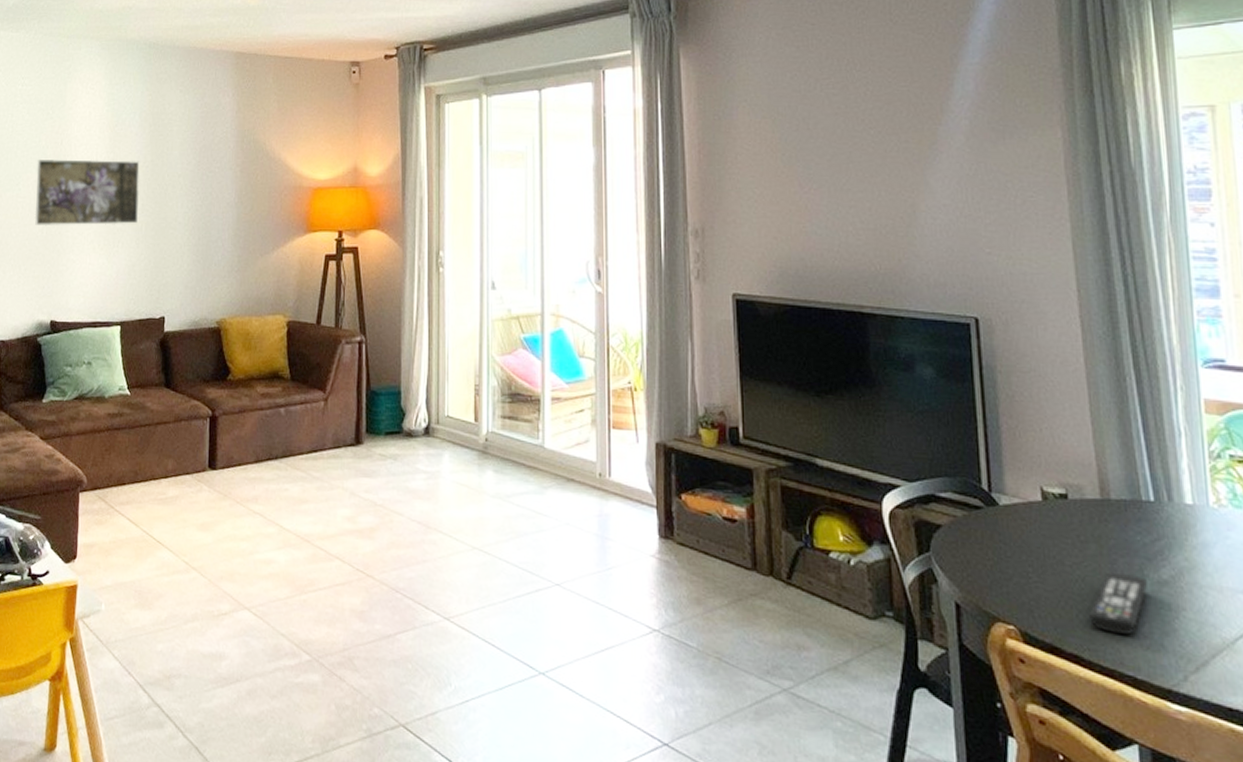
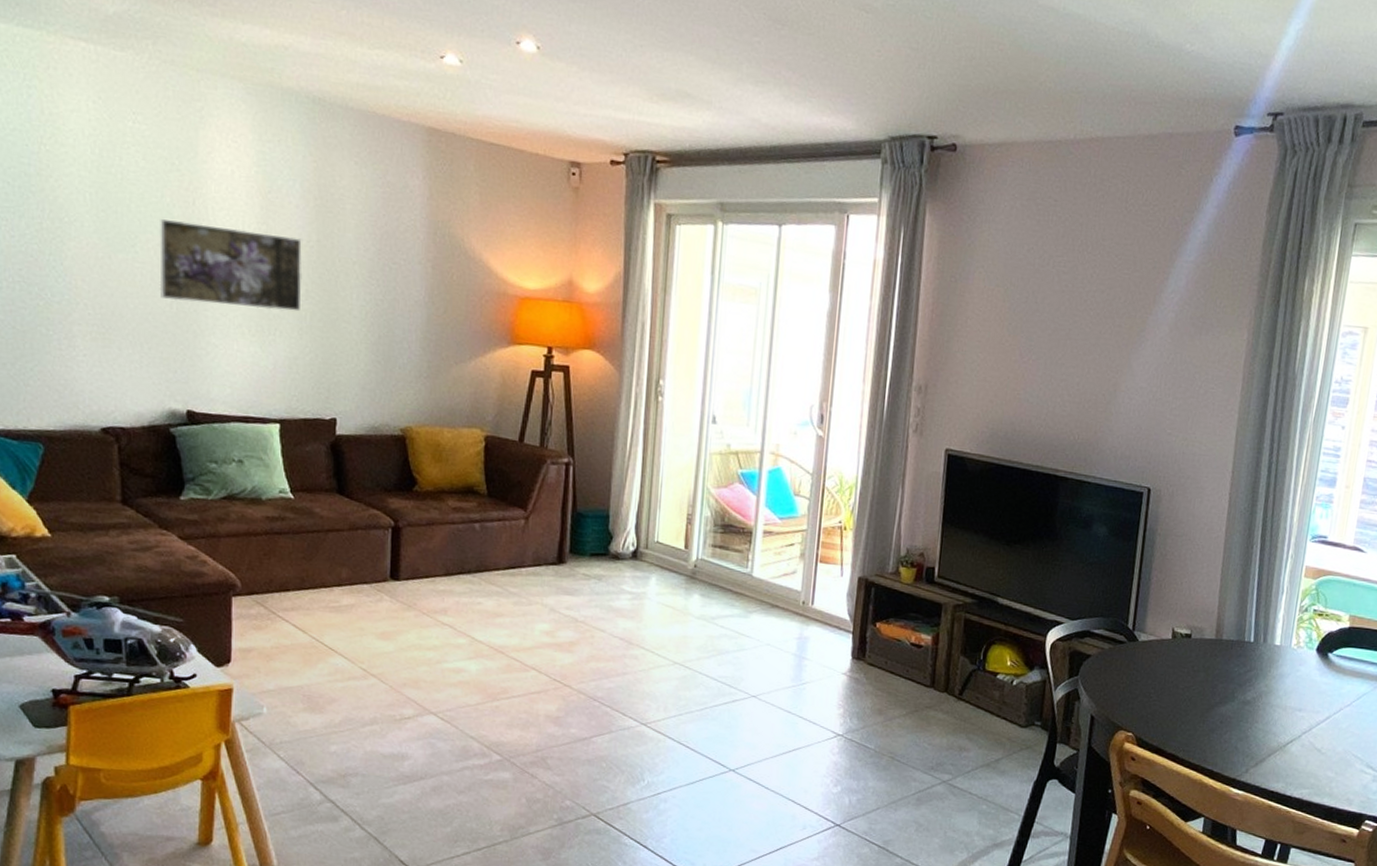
remote control: present [1089,571,1147,635] -> none [1188,693,1235,740]

